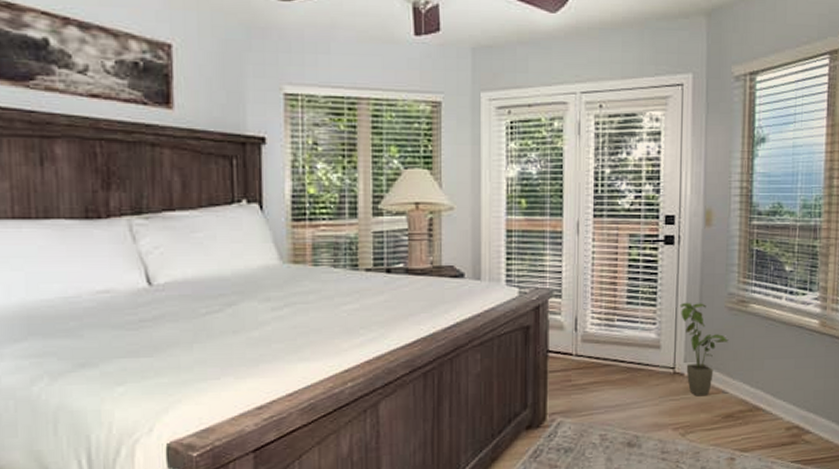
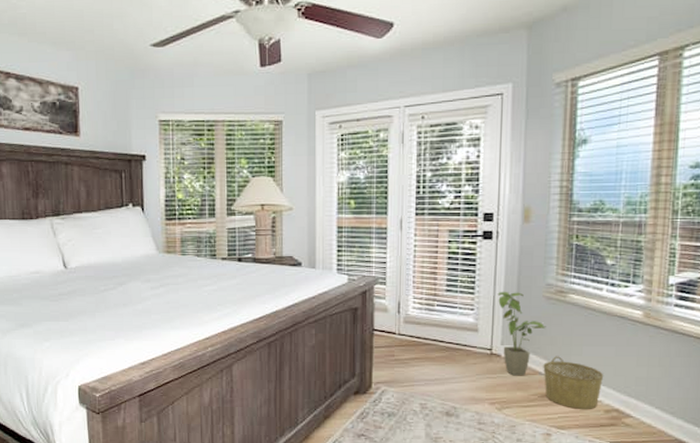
basket: none [726,371,784,429] -> present [543,356,603,410]

